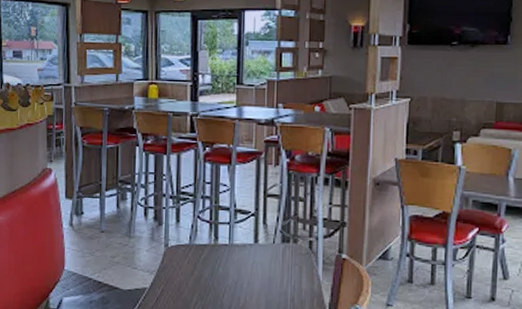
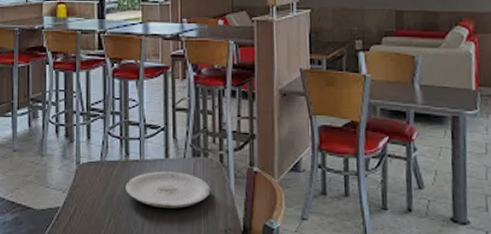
plate: none [214,255,298,292] -> present [126,171,211,208]

